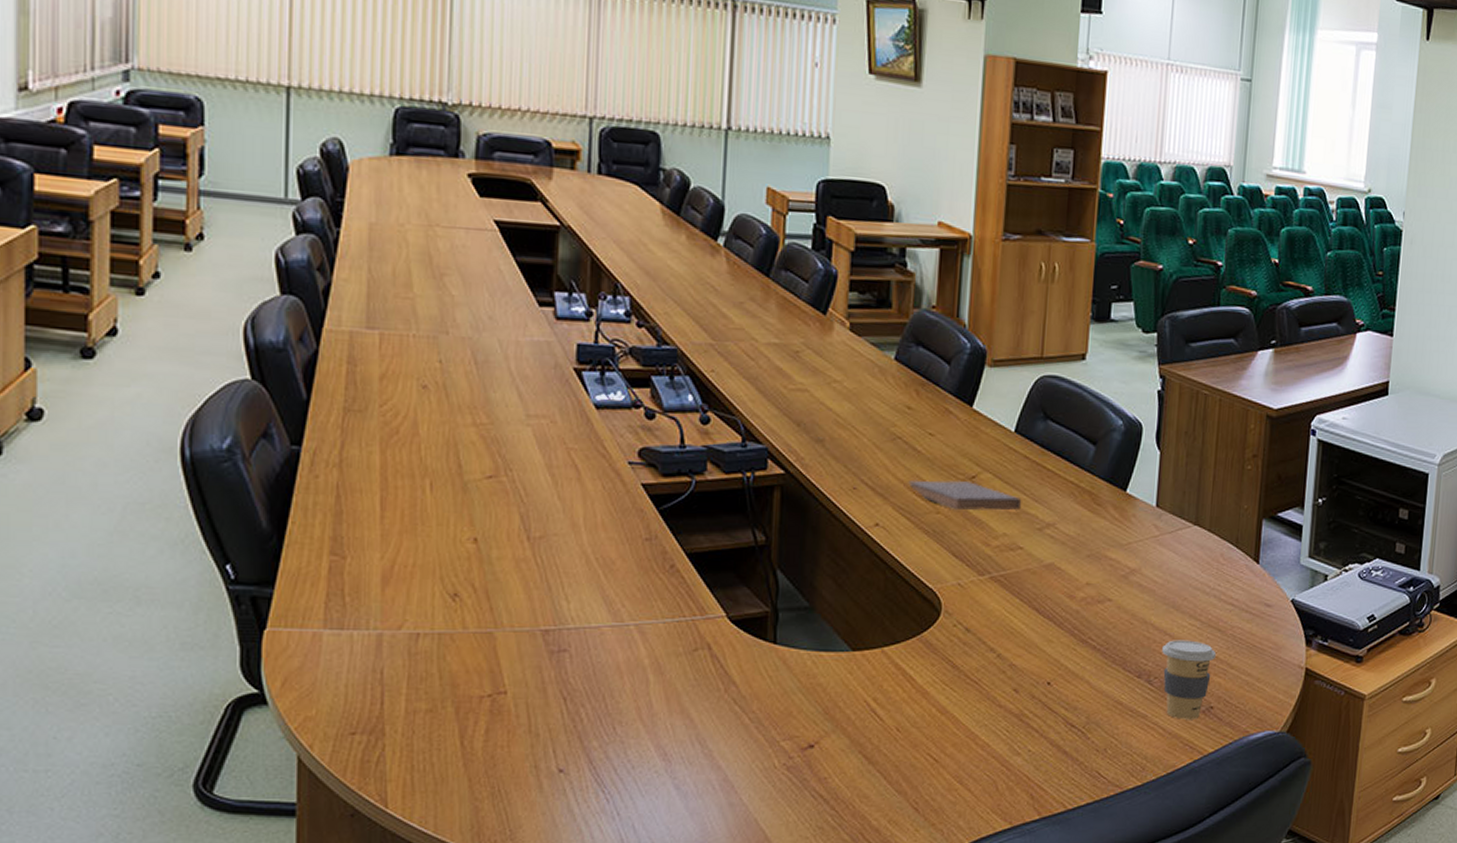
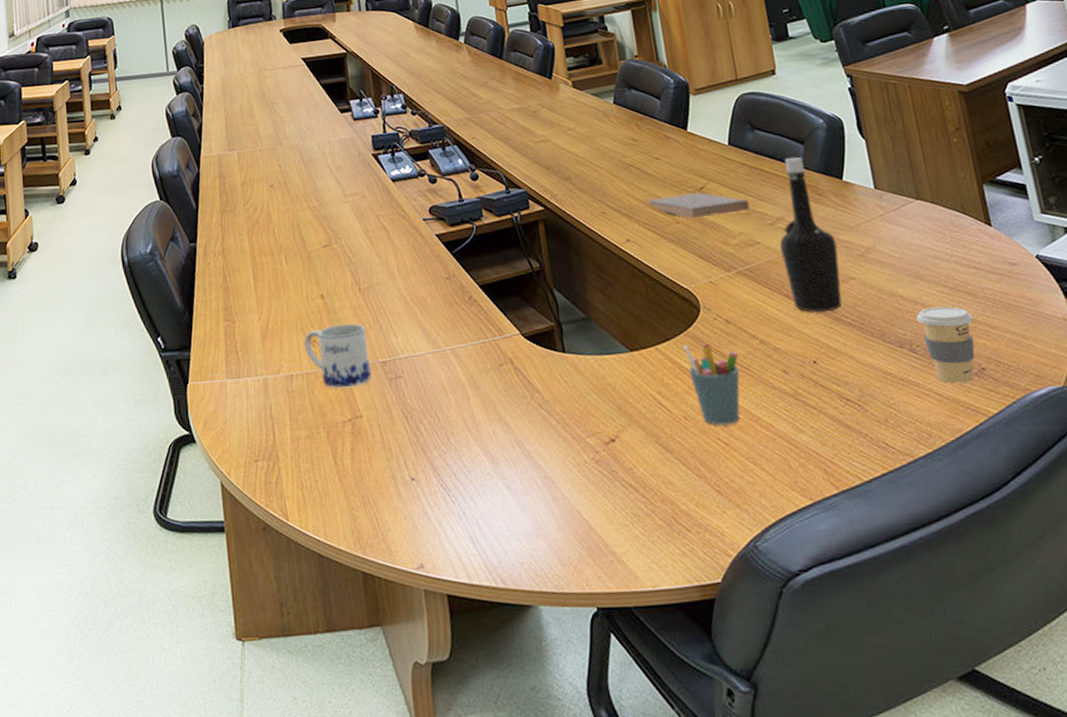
mug: none [442,578,529,657] -> present [304,323,372,389]
pen holder: none [912,649,971,742] -> present [682,343,740,427]
bottle: none [1042,457,1103,632] -> present [779,157,842,313]

